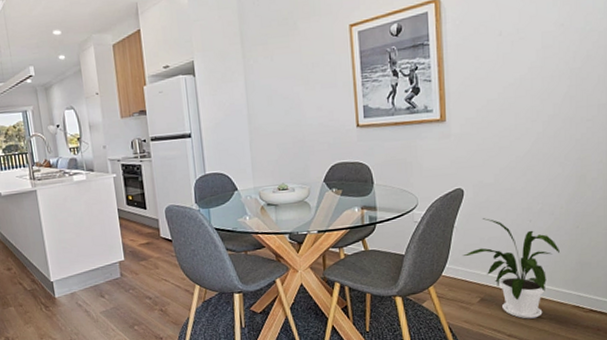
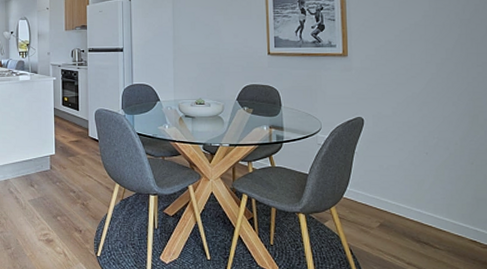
house plant: present [463,218,559,319] -> none [363,147,455,249]

